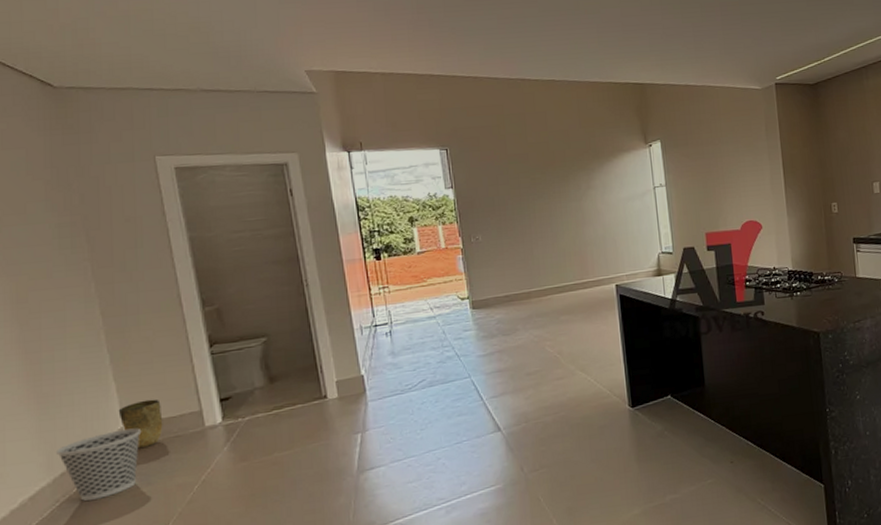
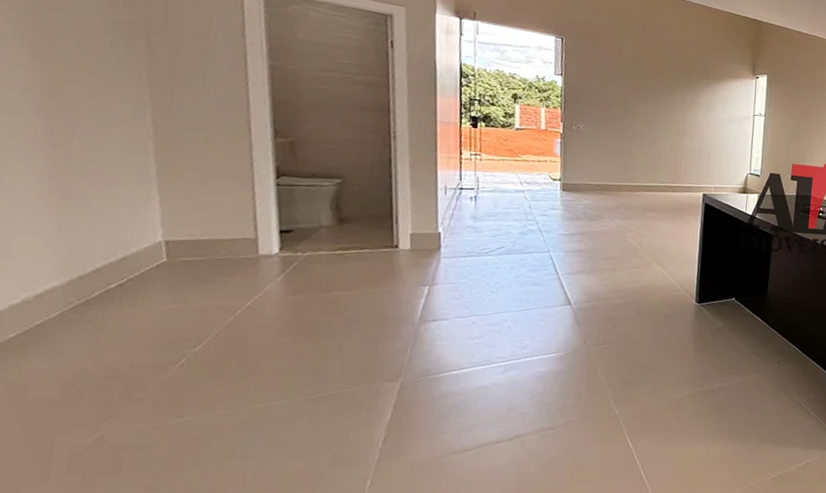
wastebasket: present [55,428,142,501] -> none [75,243,184,308]
vase: present [118,399,163,448] -> none [158,217,211,264]

